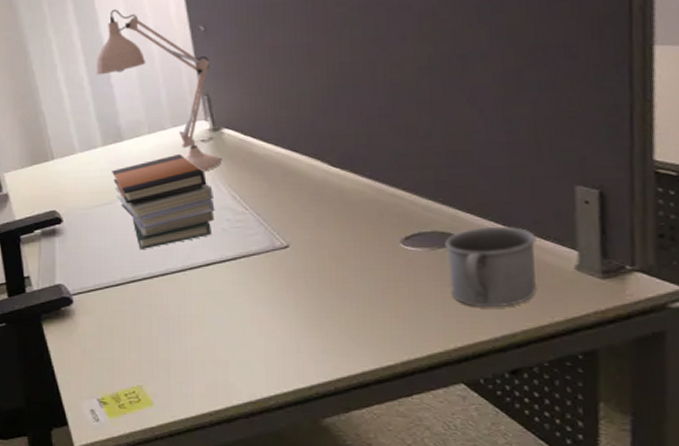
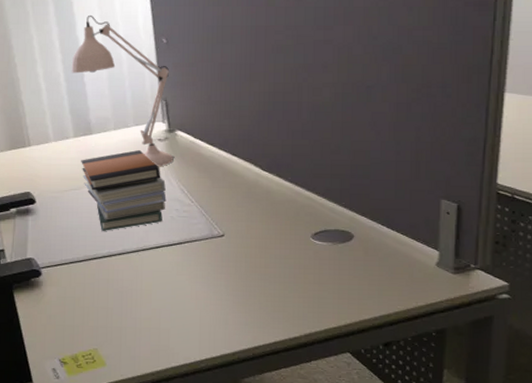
mug: present [445,226,538,307] -> none [344,228,410,293]

